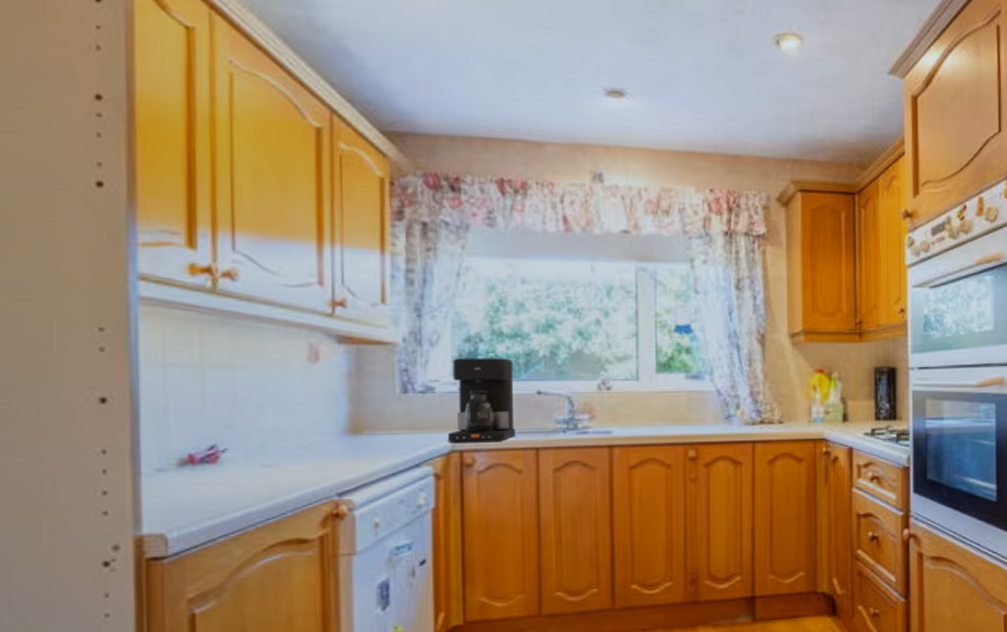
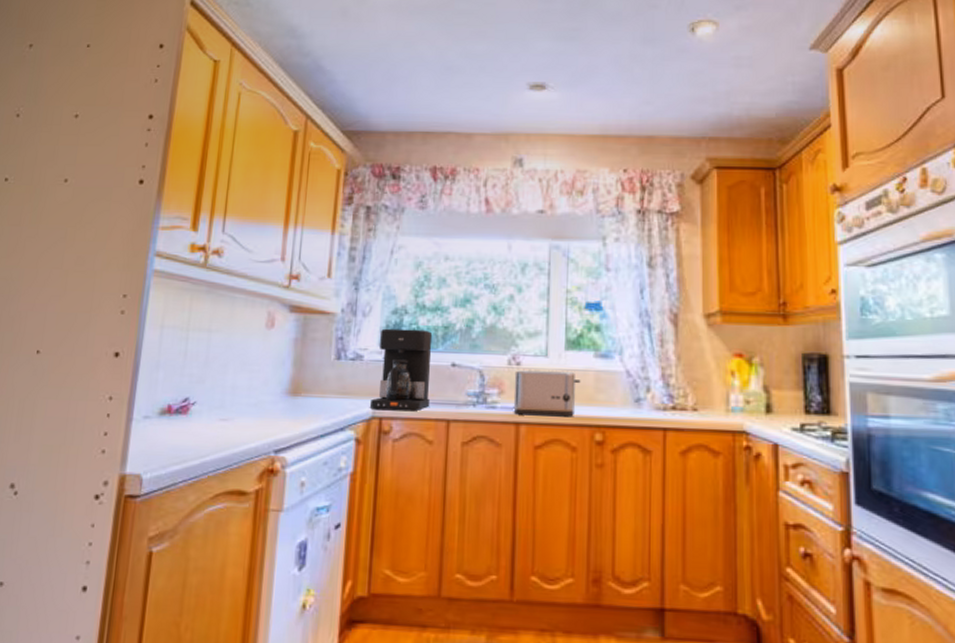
toaster: none [605,394,673,438] -> present [513,370,581,417]

